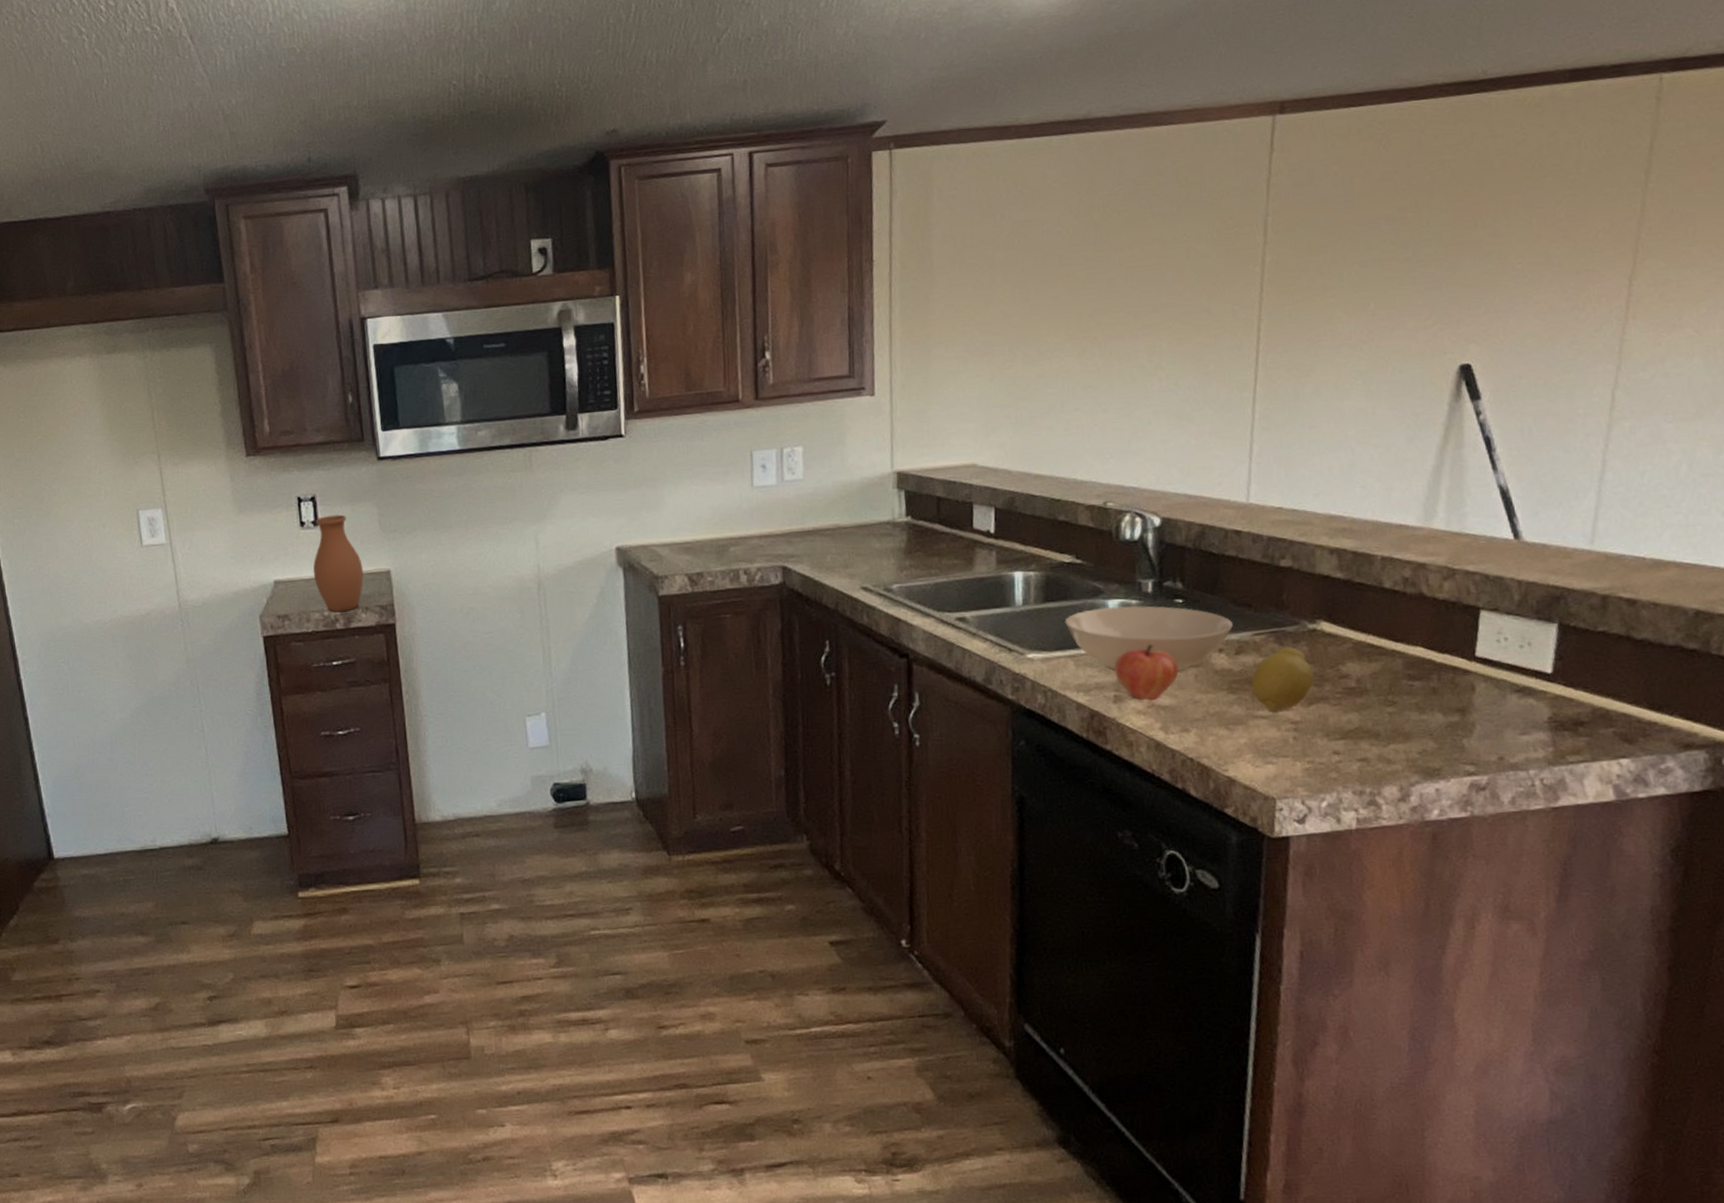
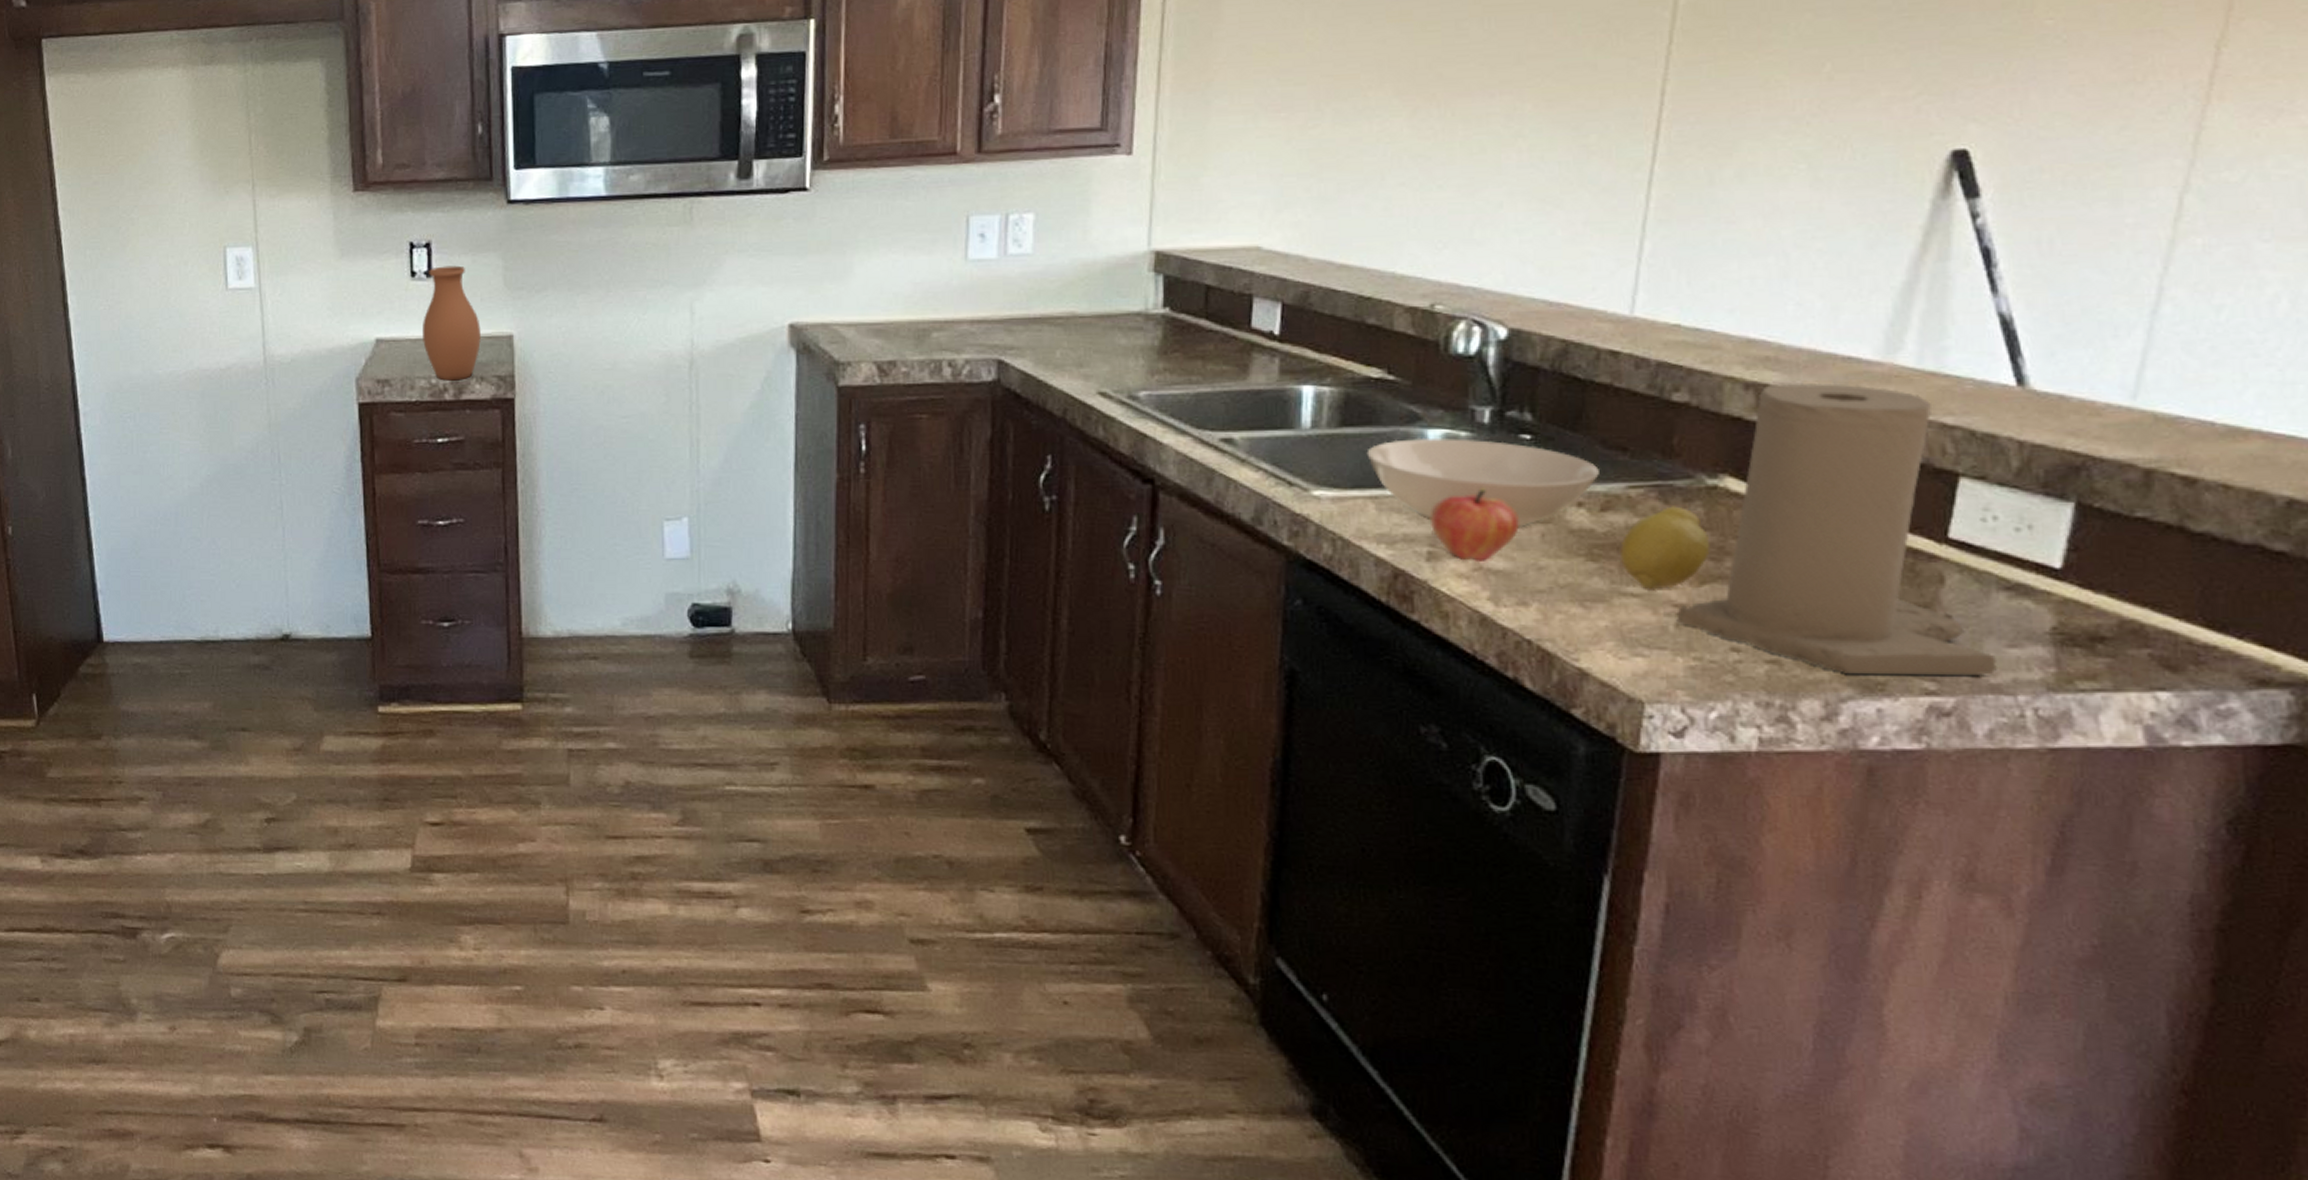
paper towel: none [1294,546,1514,765] -> present [1676,383,1997,675]

